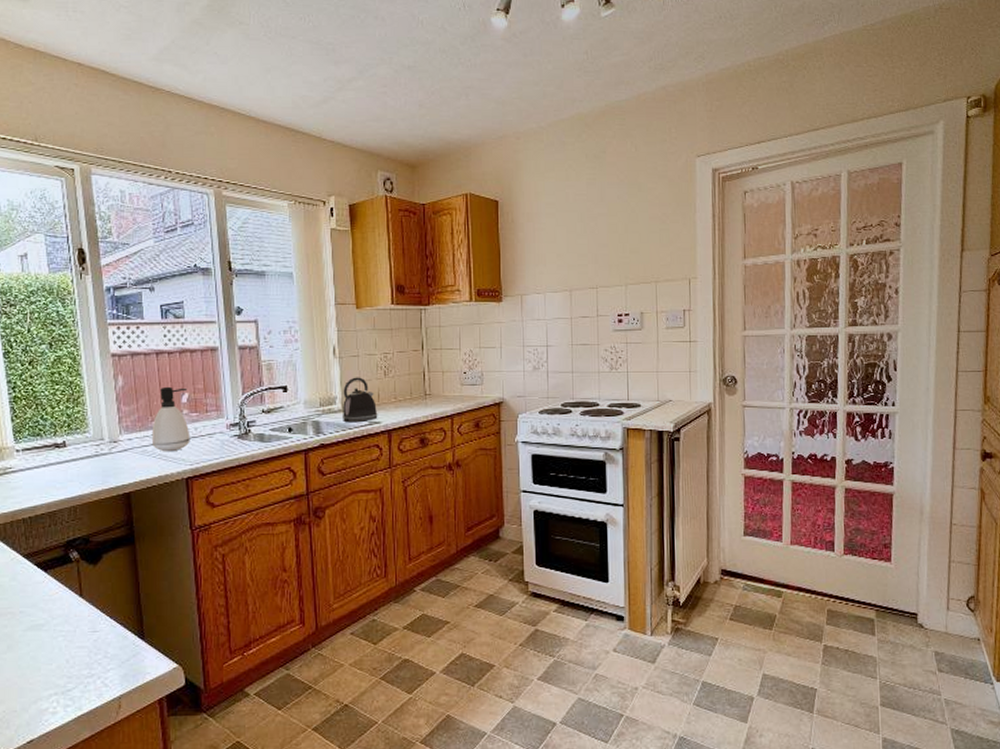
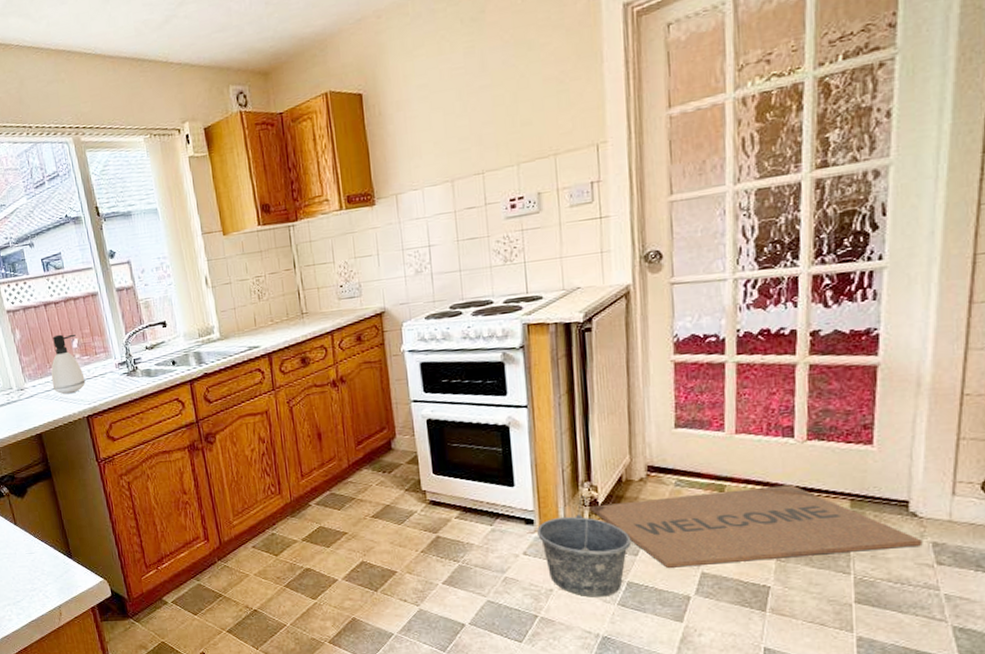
kettle: present [341,377,378,423] -> none [219,304,257,350]
bucket: none [627,595,707,697] -> present [537,496,632,597]
doormat: none [674,594,928,669] -> present [591,485,923,568]

